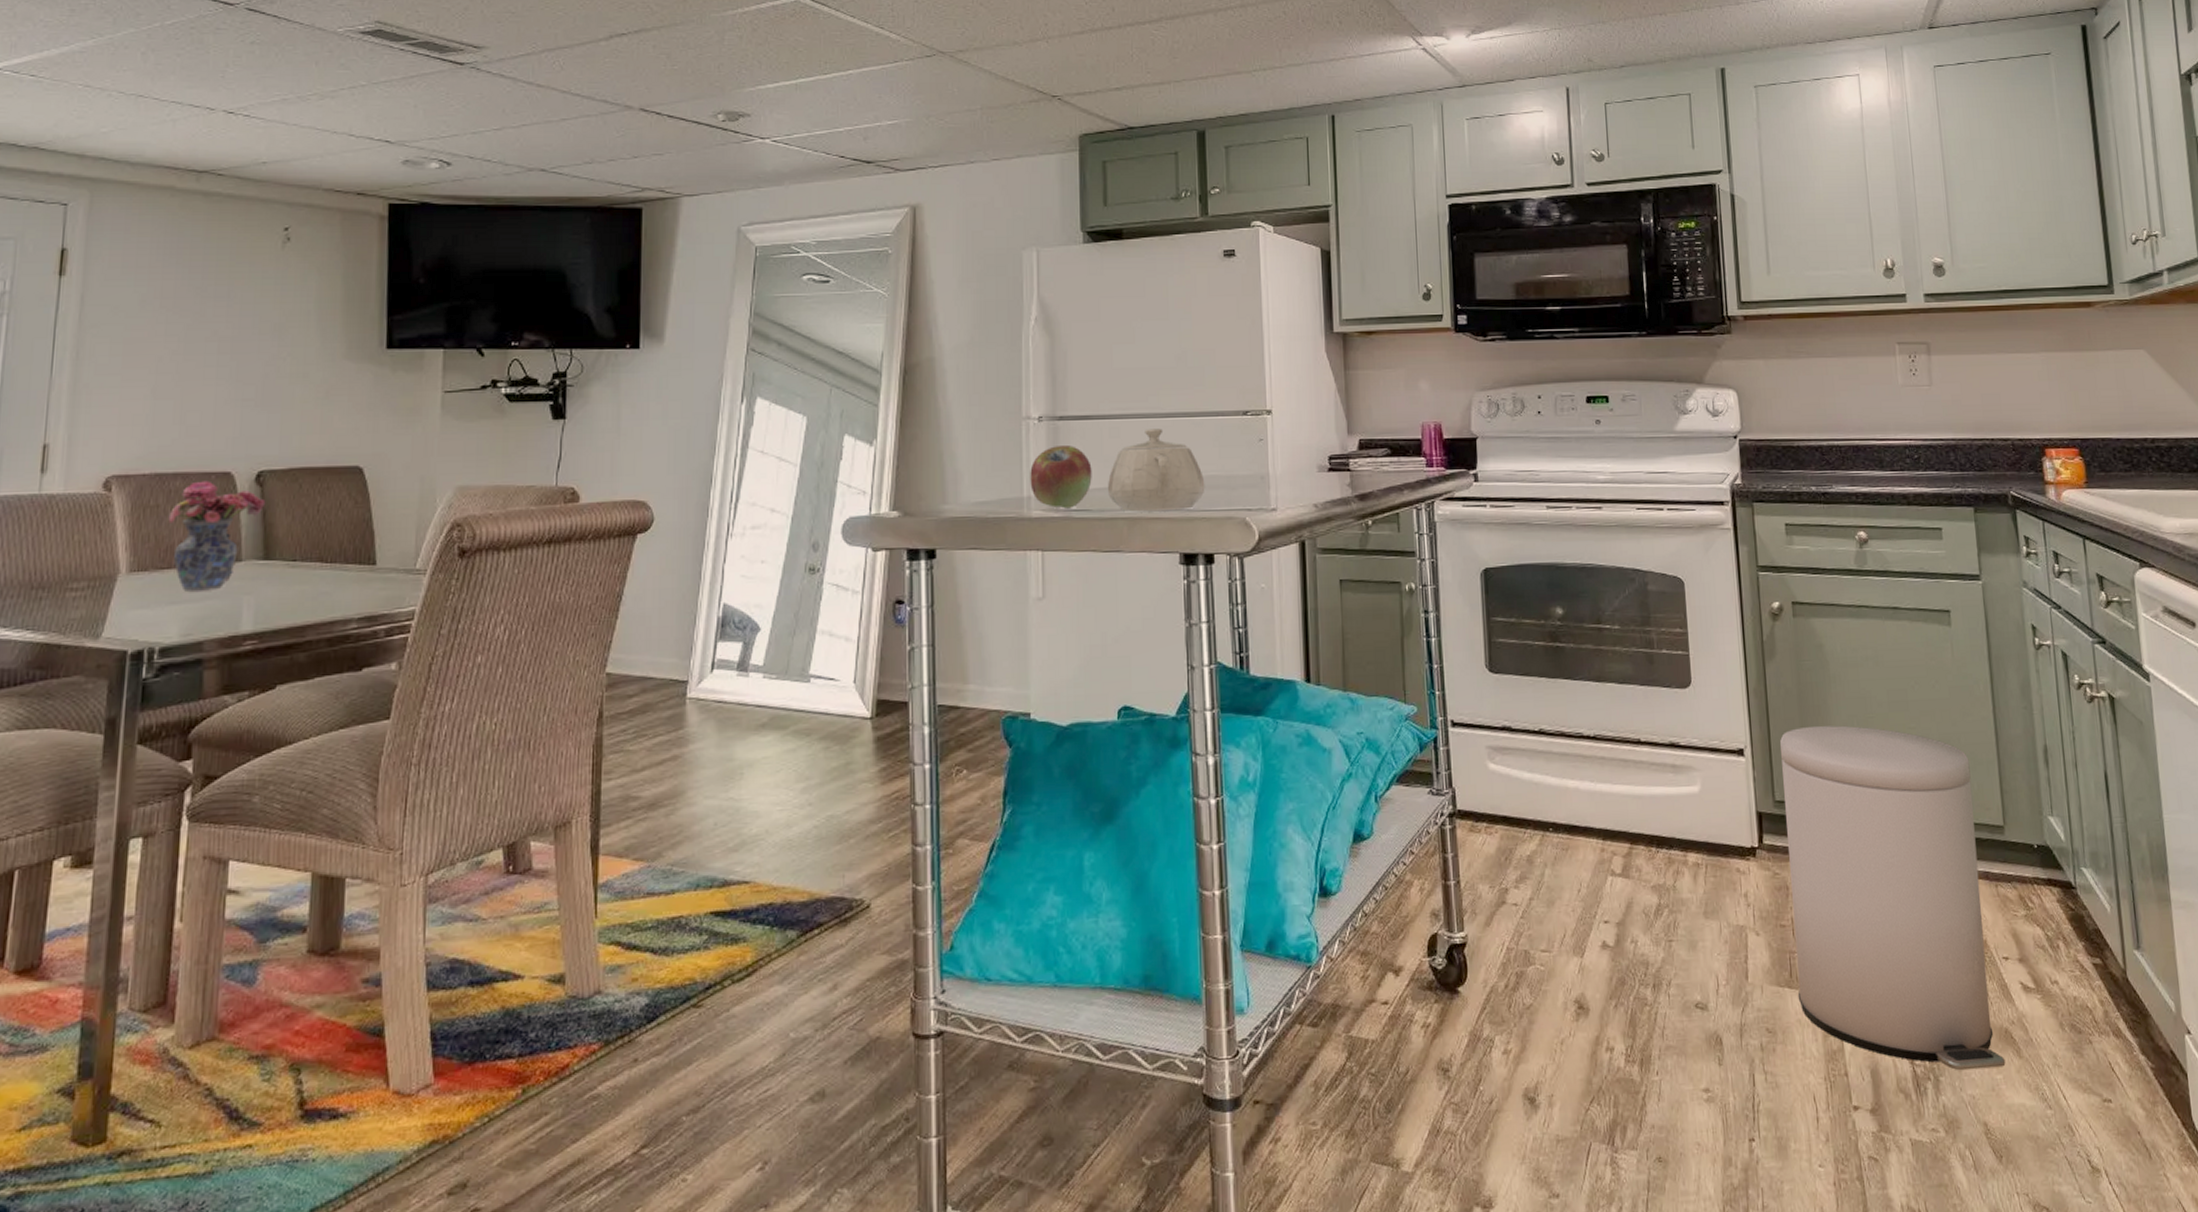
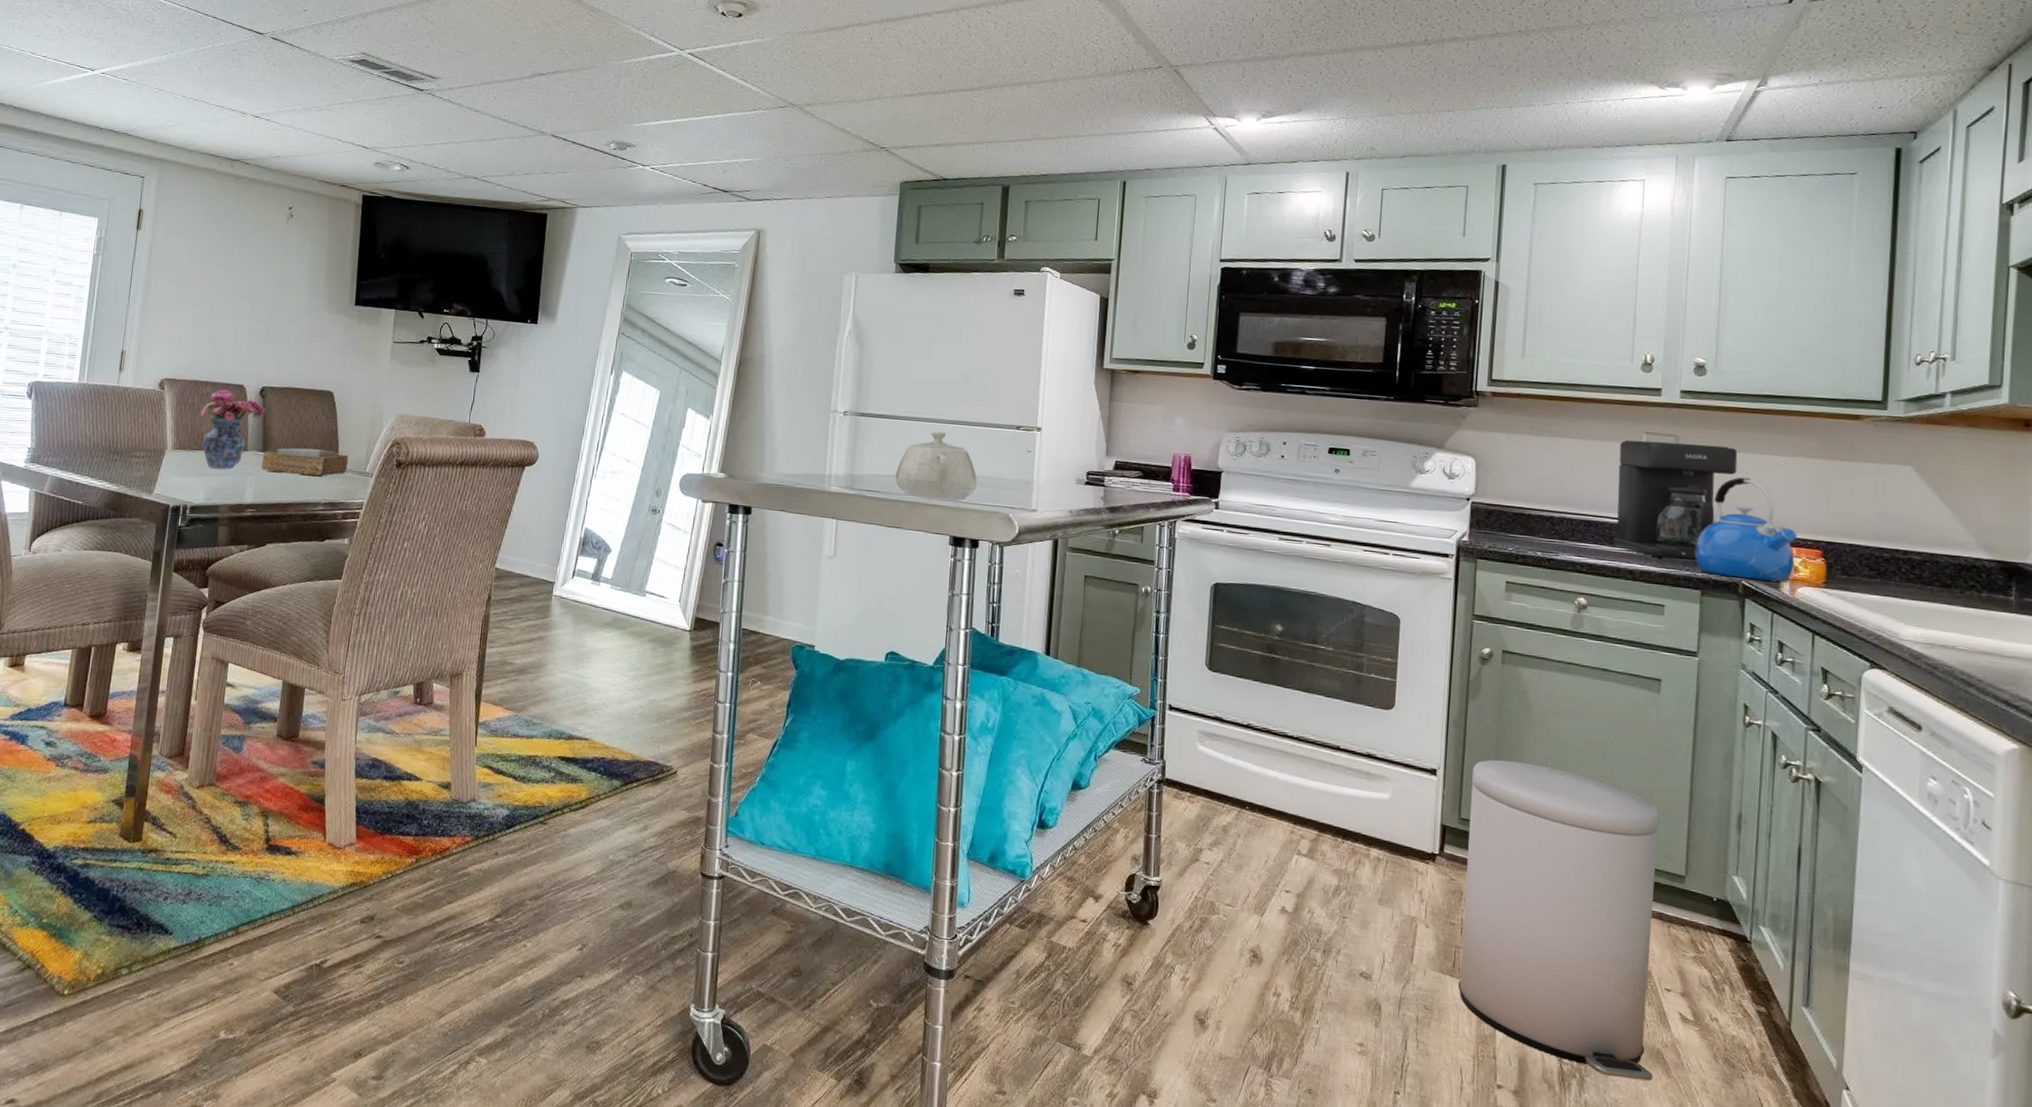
napkin holder: none [263,546,390,585] -> present [261,448,349,477]
fruit: present [1030,446,1092,509] -> none [832,436,884,489]
coffee maker: none [1875,349,1989,478] -> present [1613,440,1738,561]
kettle: none [1961,379,2056,489] -> present [1694,477,1798,582]

